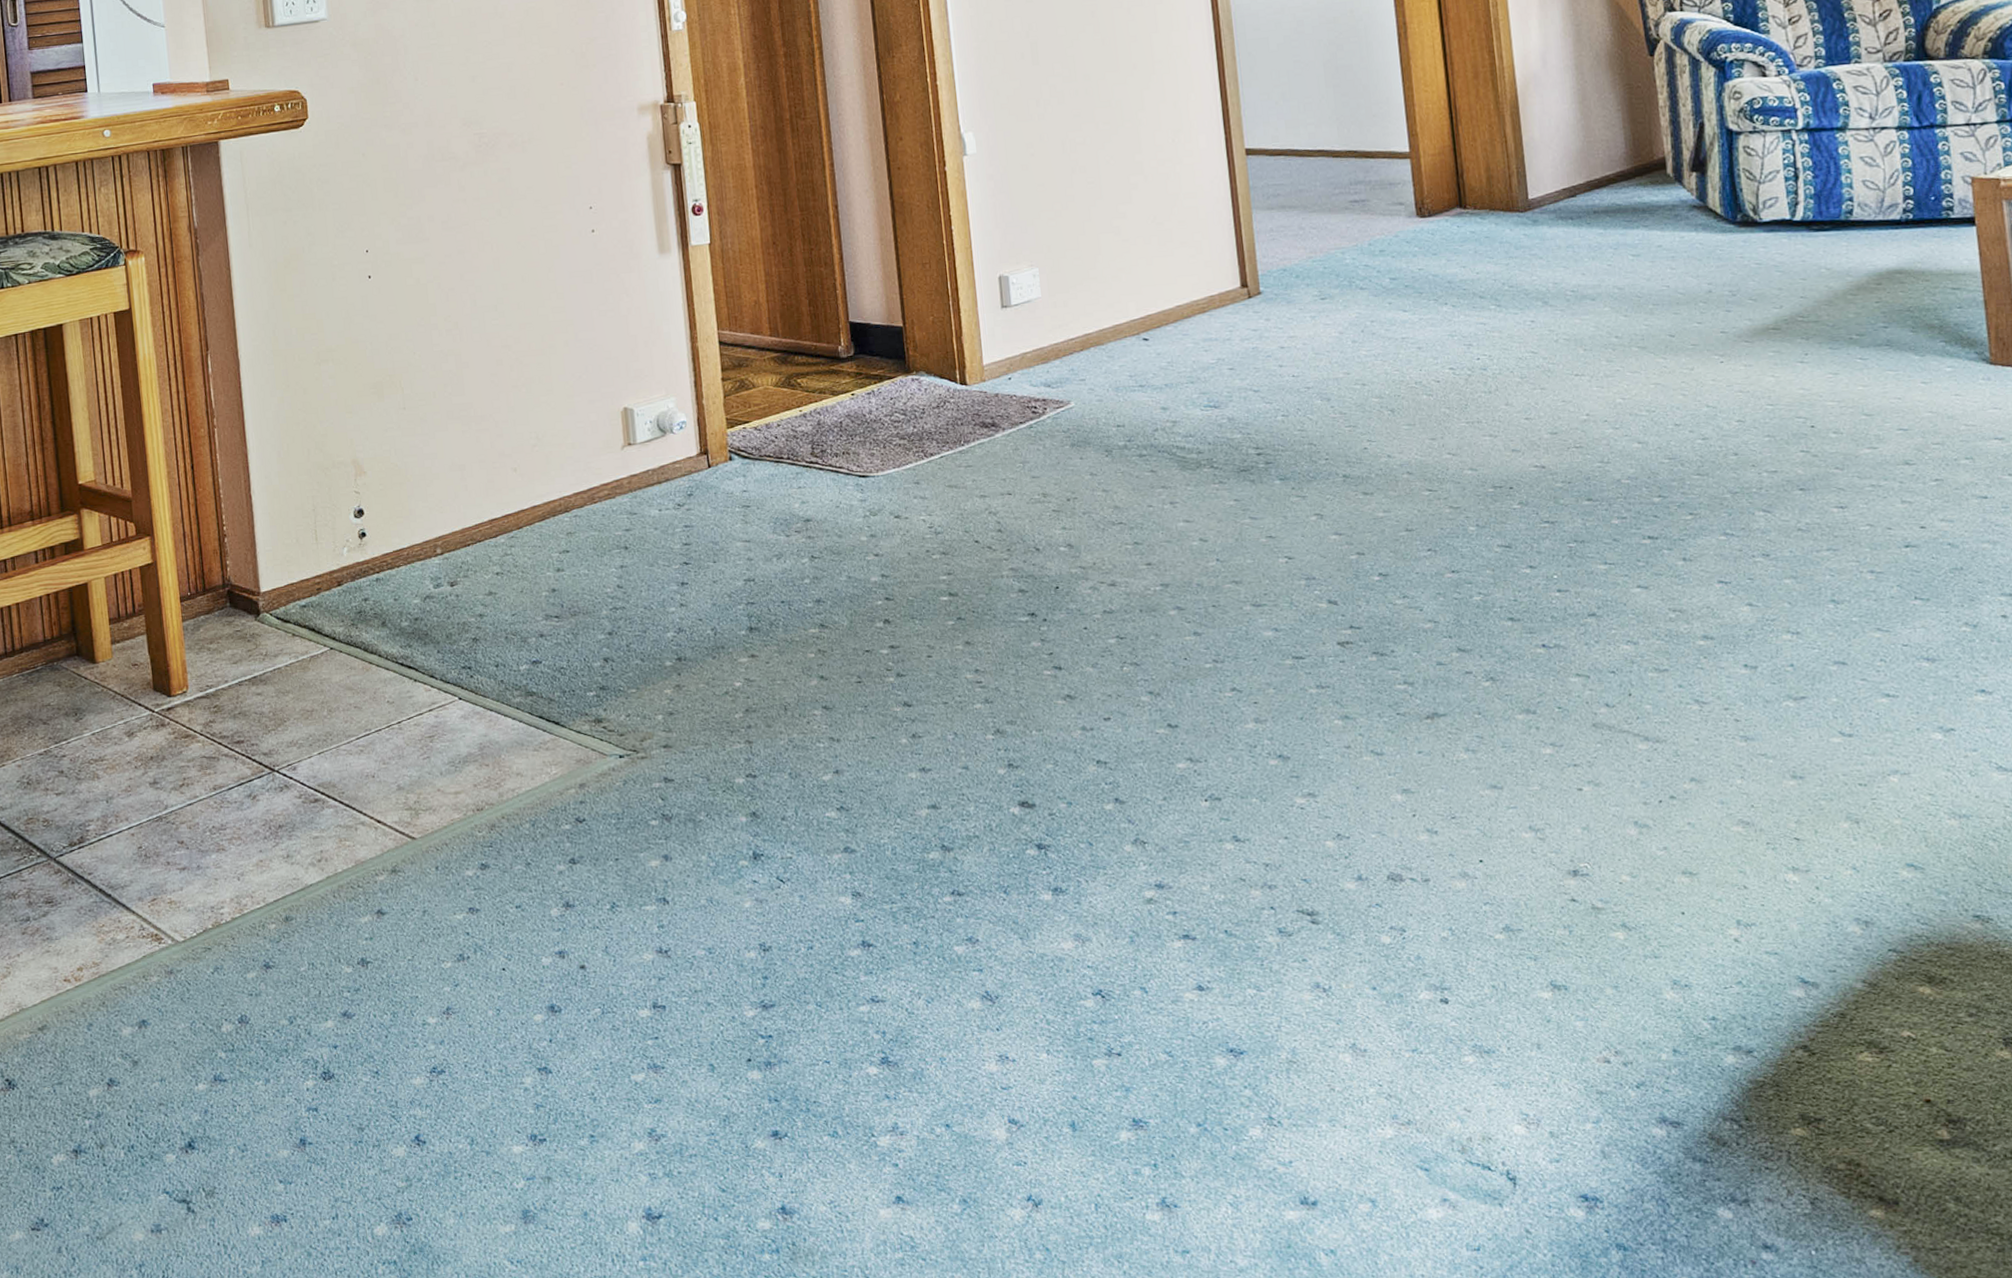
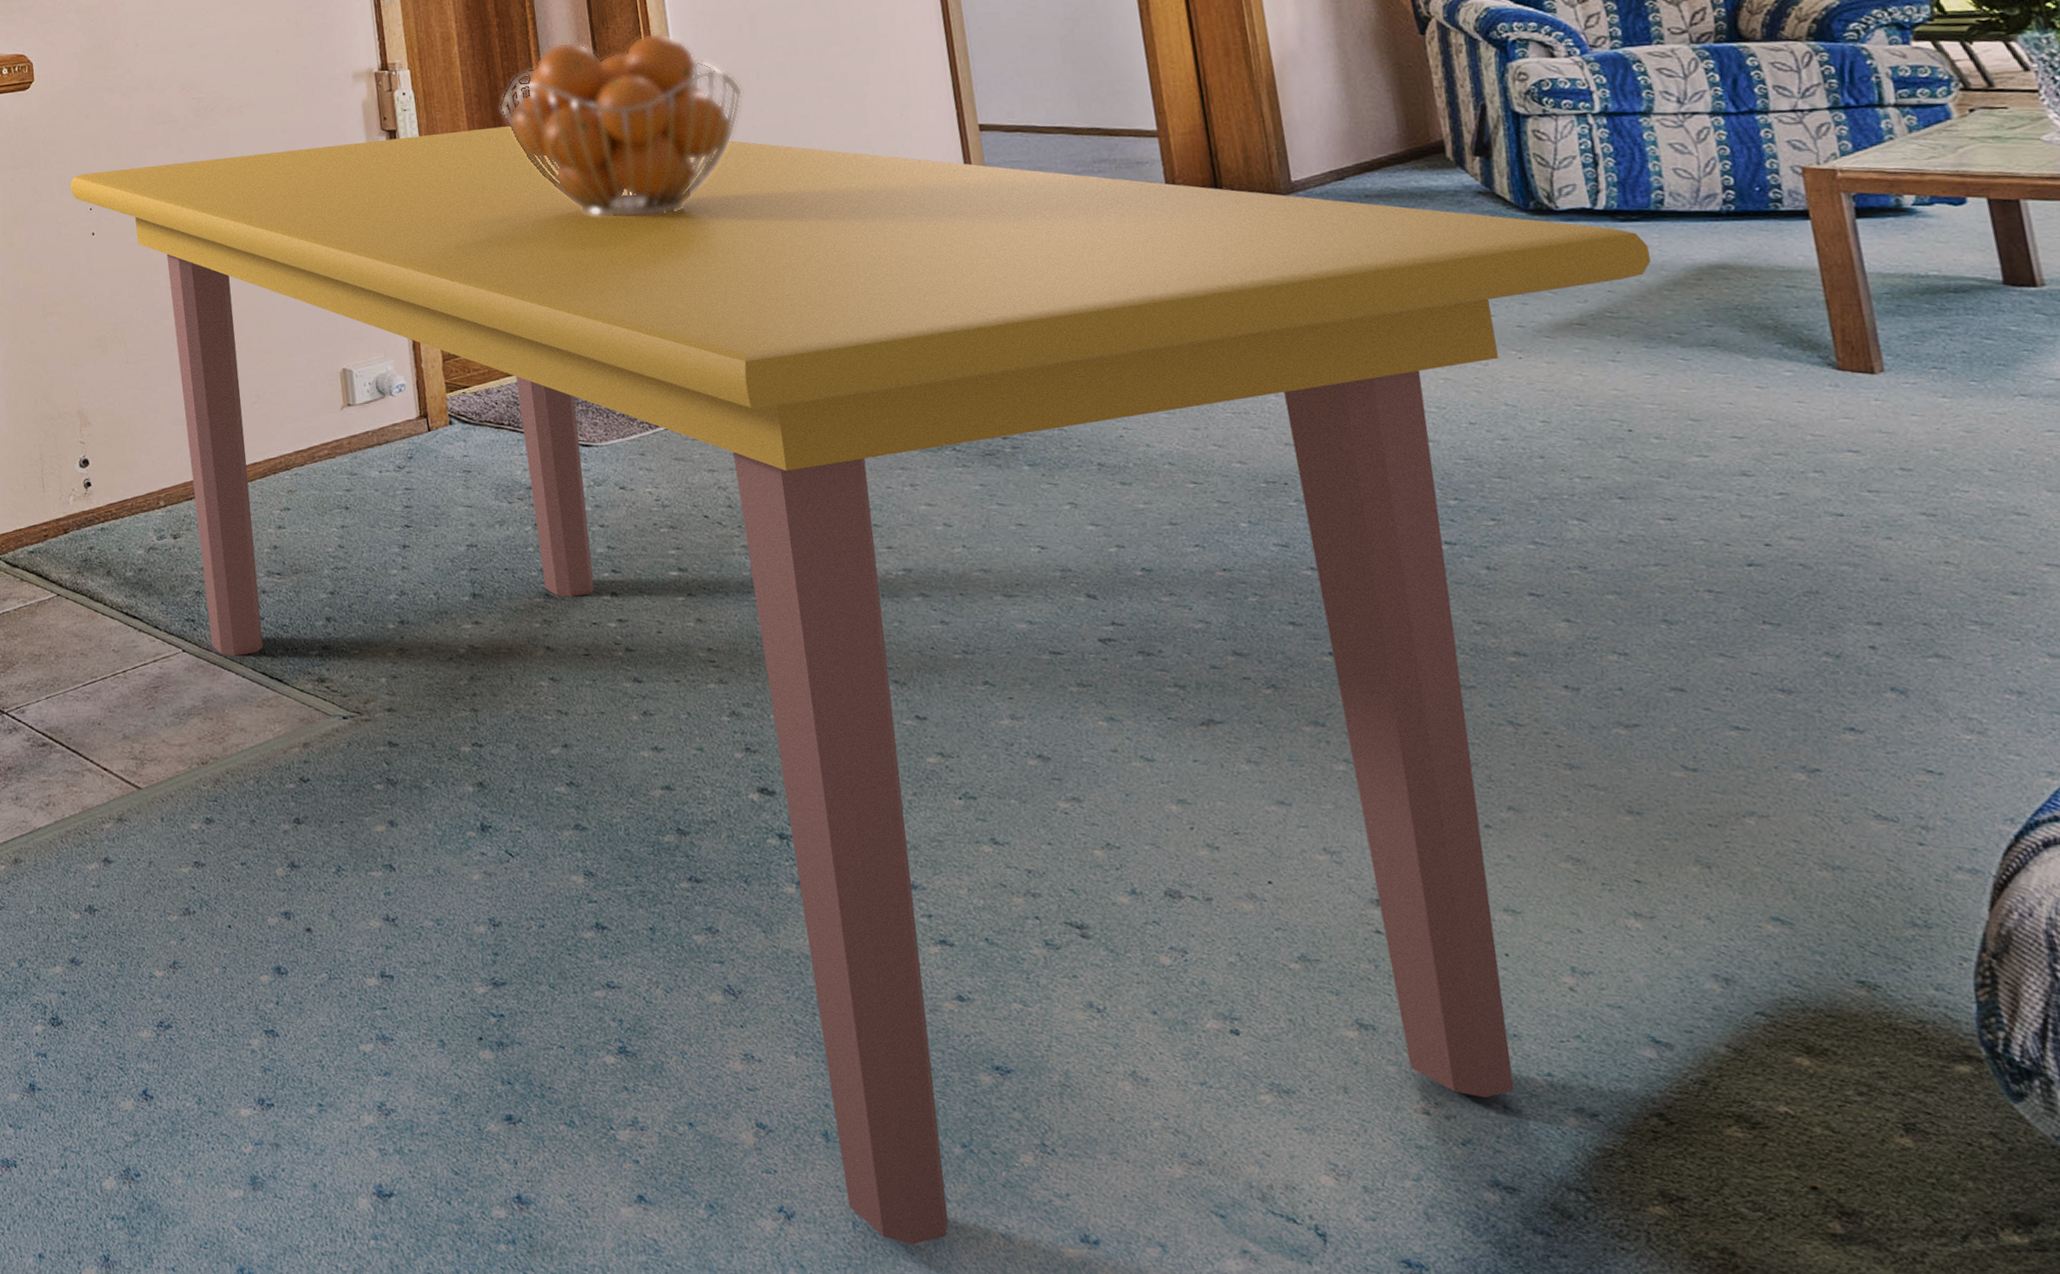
dining table: none [346,158,1839,1220] -> present [70,126,1651,1245]
fruit basket: none [785,61,1024,248] -> present [499,33,743,217]

